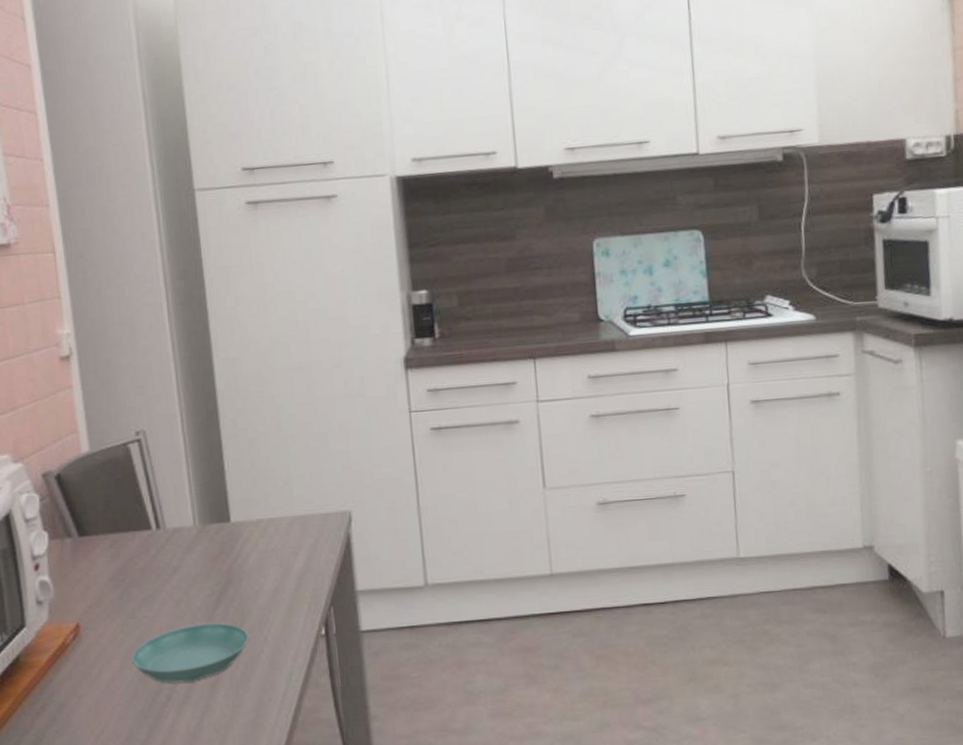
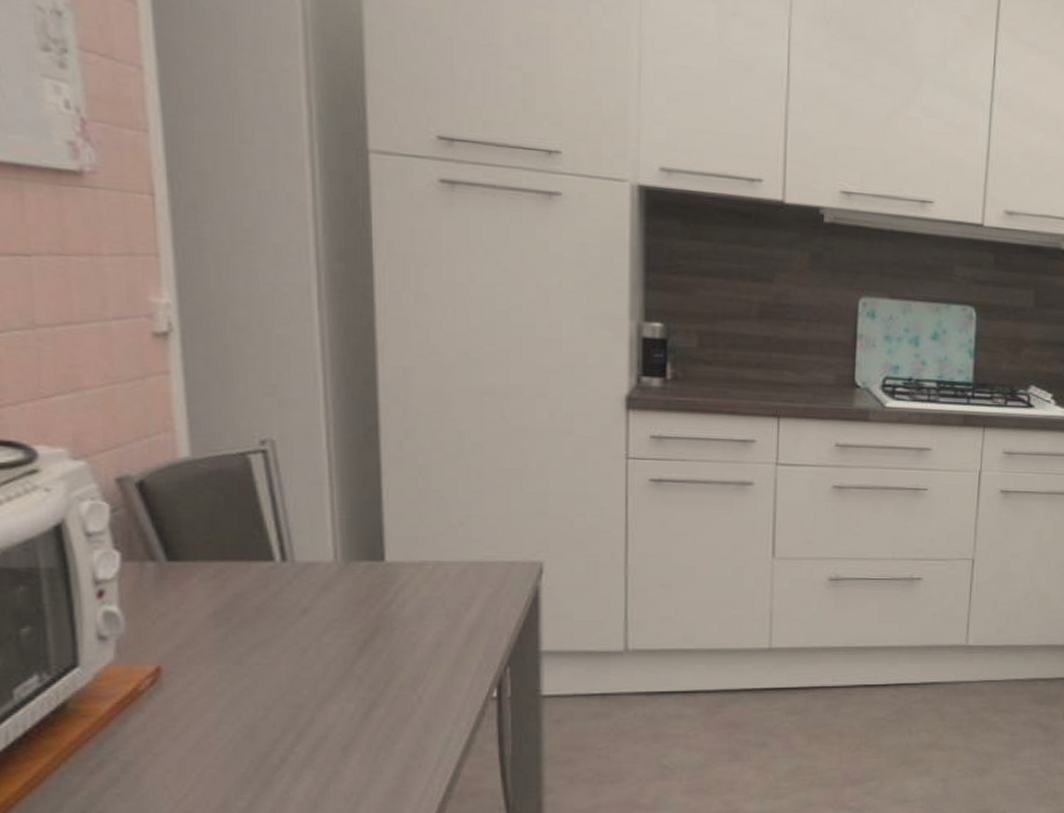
saucer: present [132,623,250,684] -> none [235,676,399,743]

